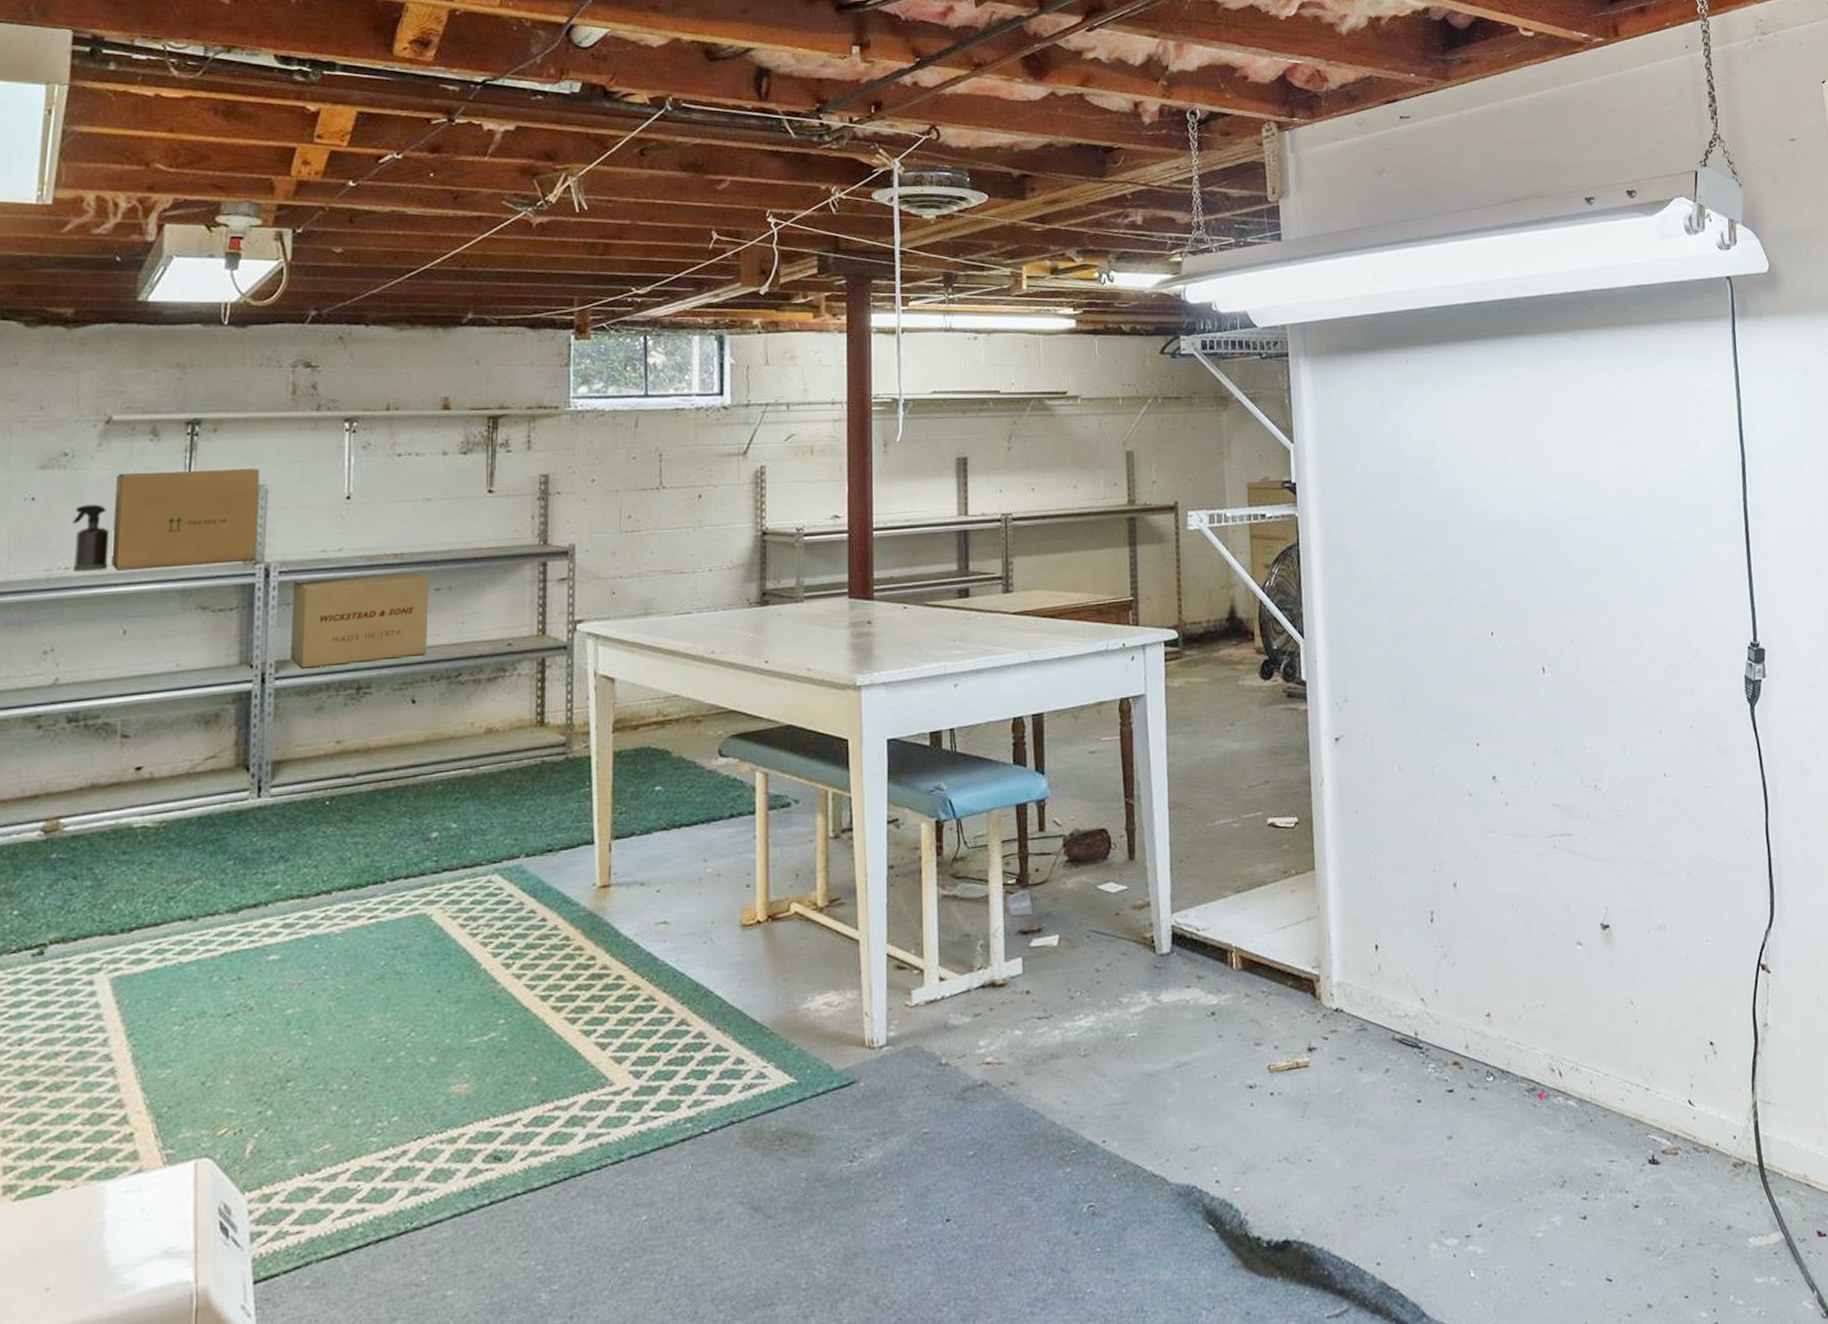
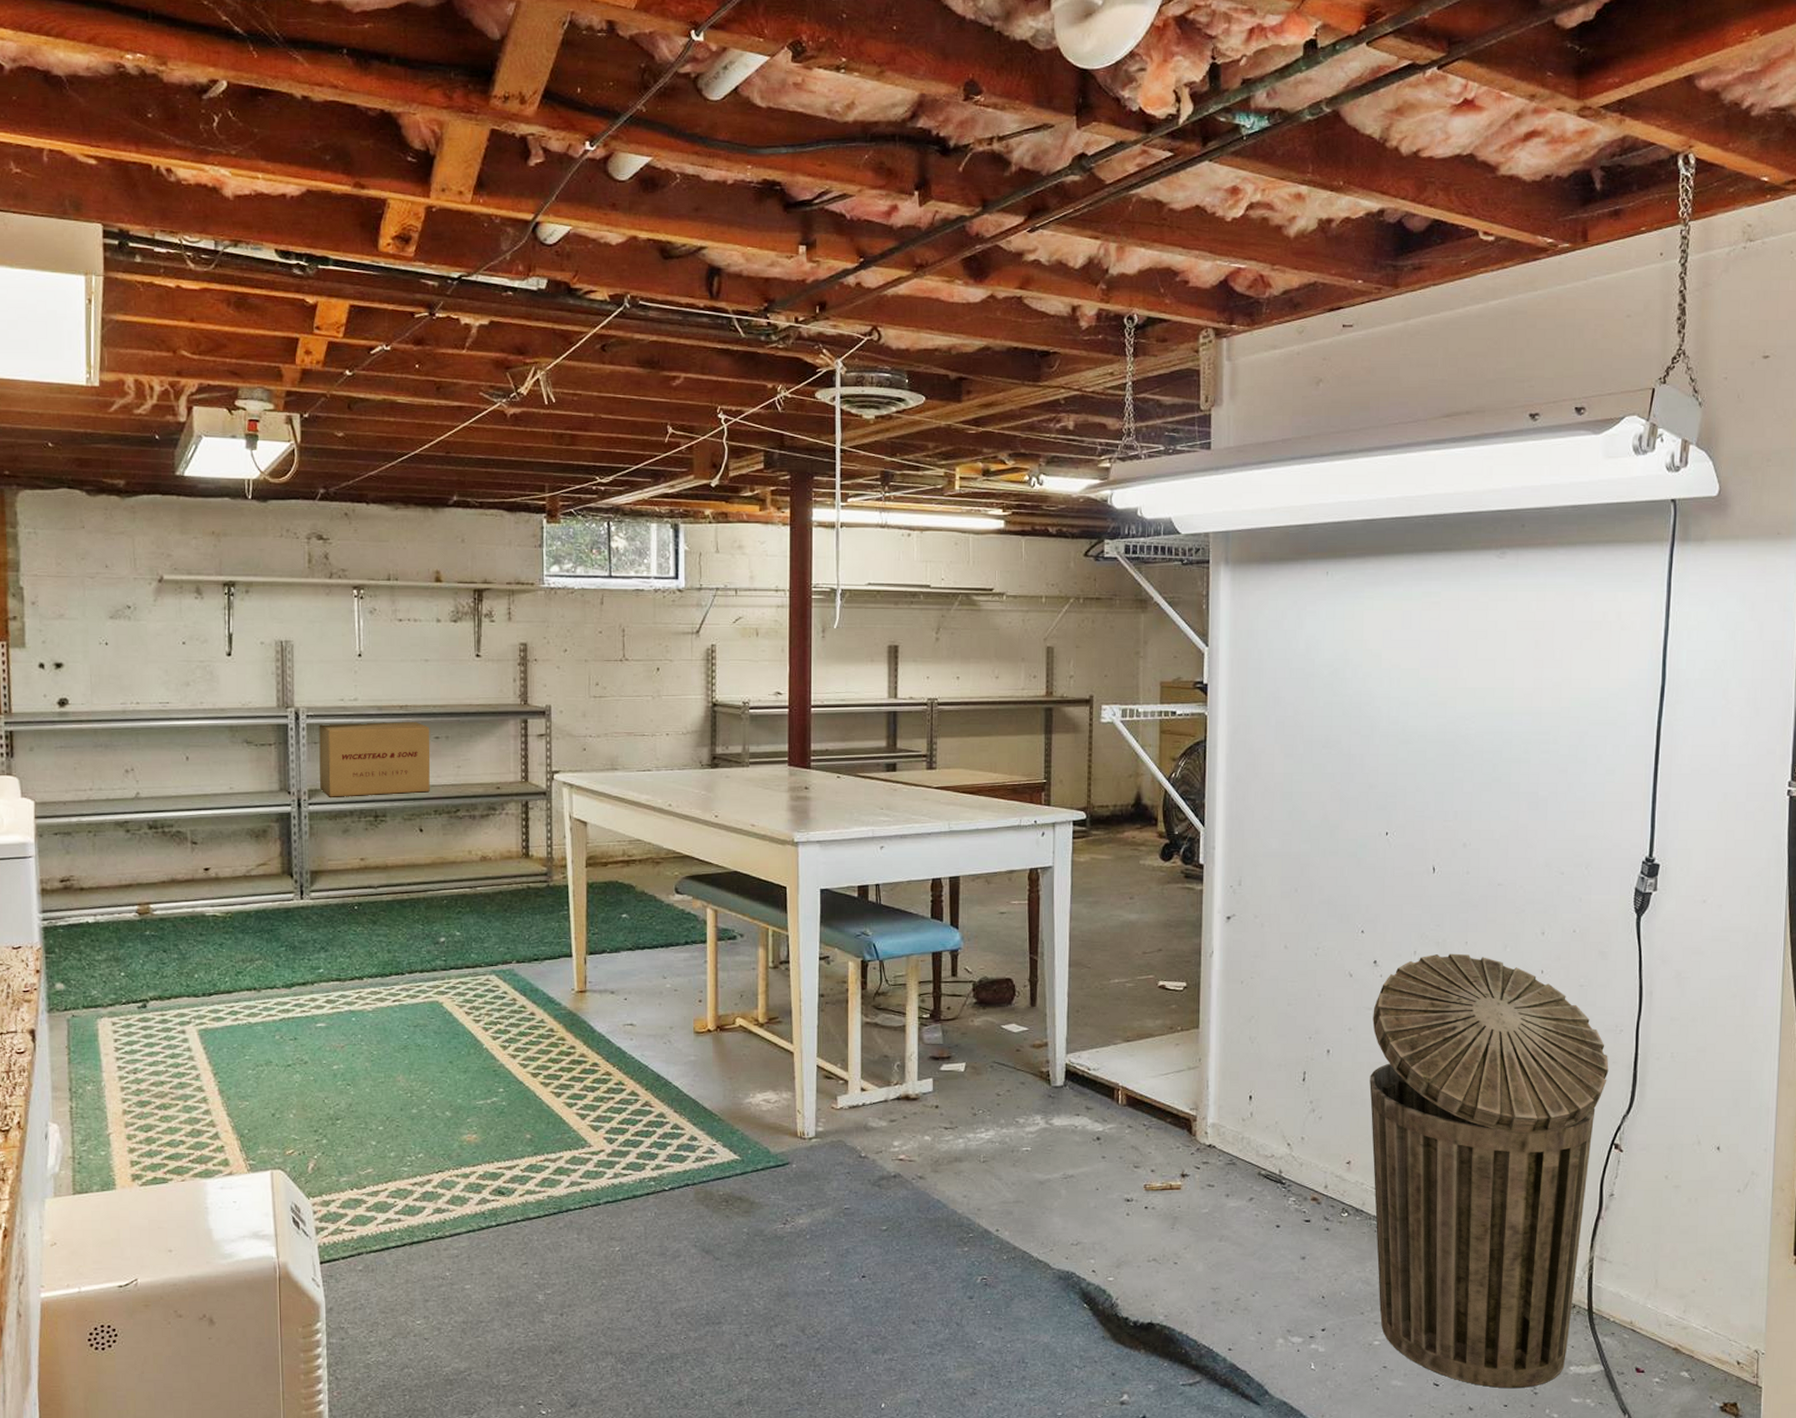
spray bottle: present [72,504,110,573] -> none [138,650,170,707]
box: present [111,469,260,571] -> none [170,625,288,707]
trash can: none [1497,761,1745,1276] -> present [1369,953,1609,1389]

